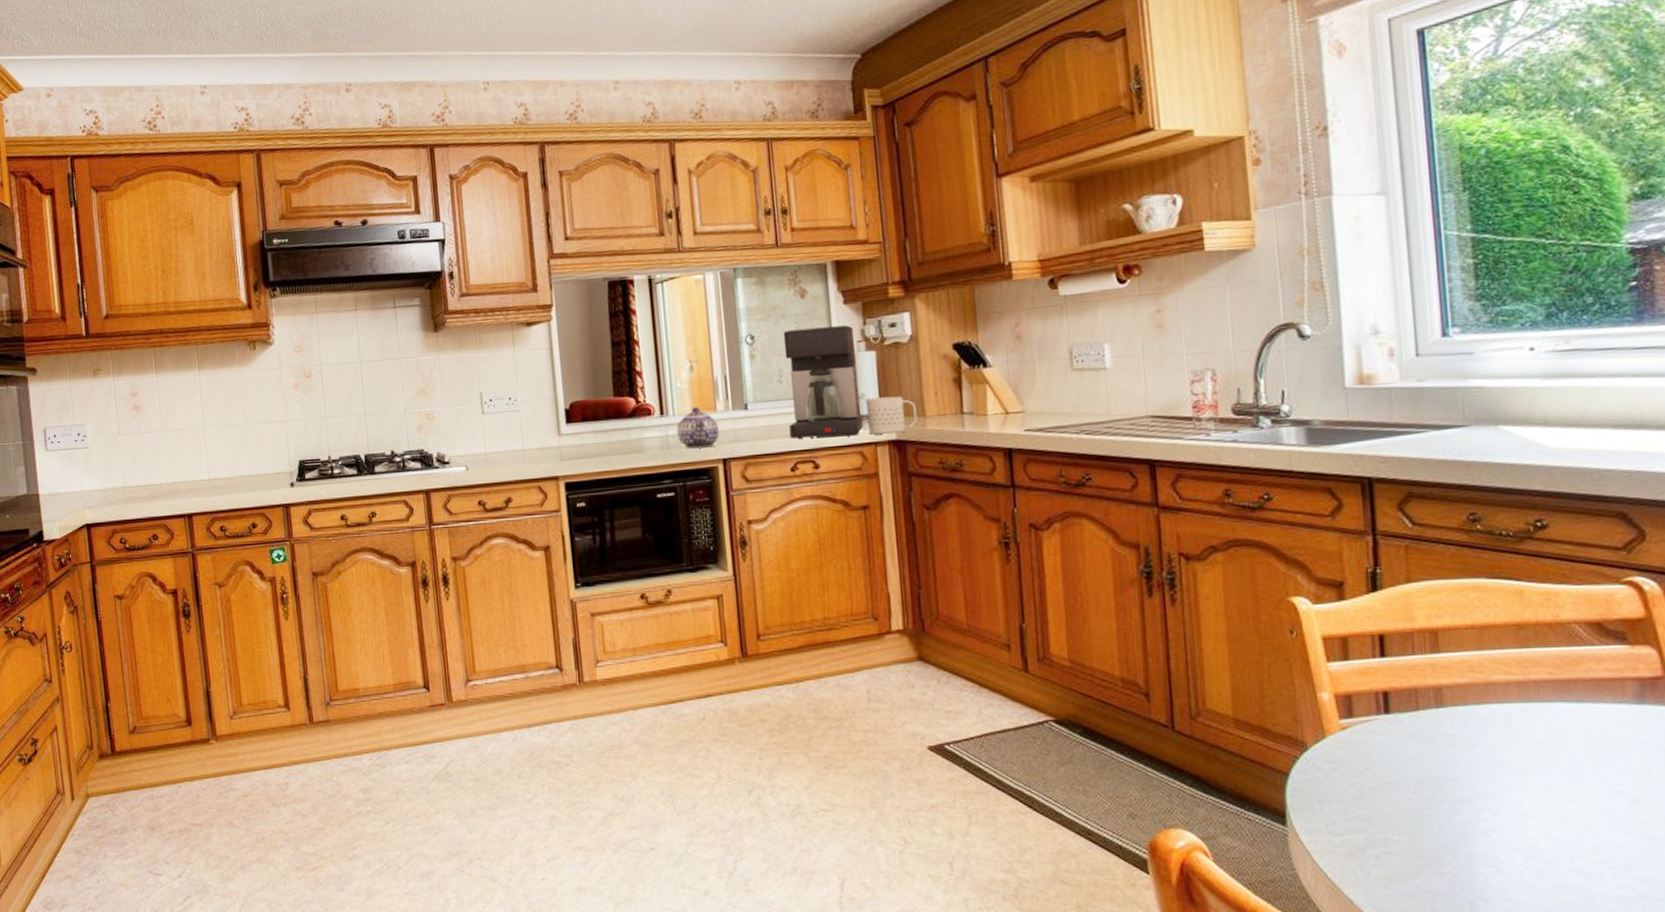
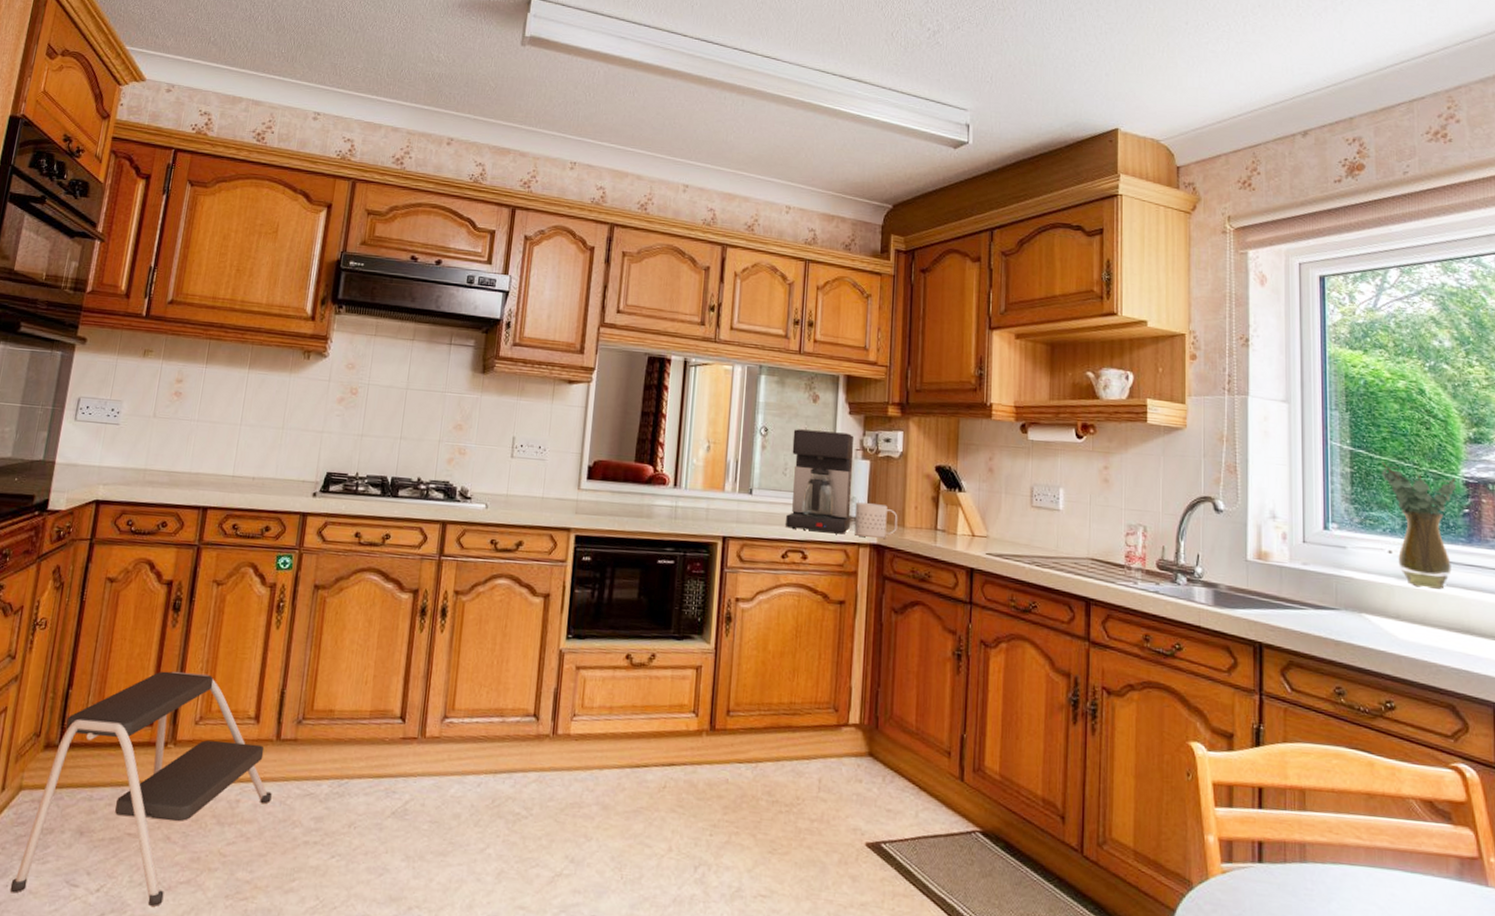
step stool: none [101,671,318,887] -> present [10,671,272,907]
teapot: present [676,406,720,449] -> none [685,483,725,524]
vase: none [1515,244,1619,384] -> present [1381,462,1457,589]

